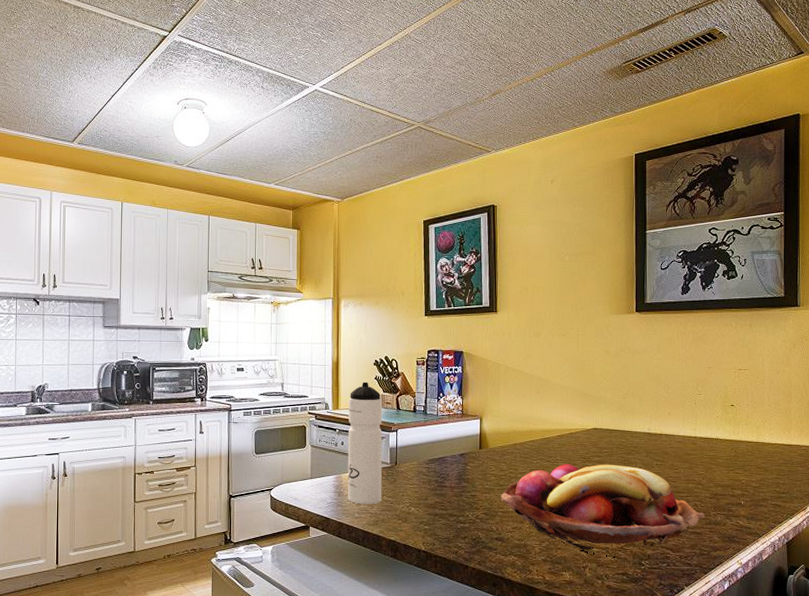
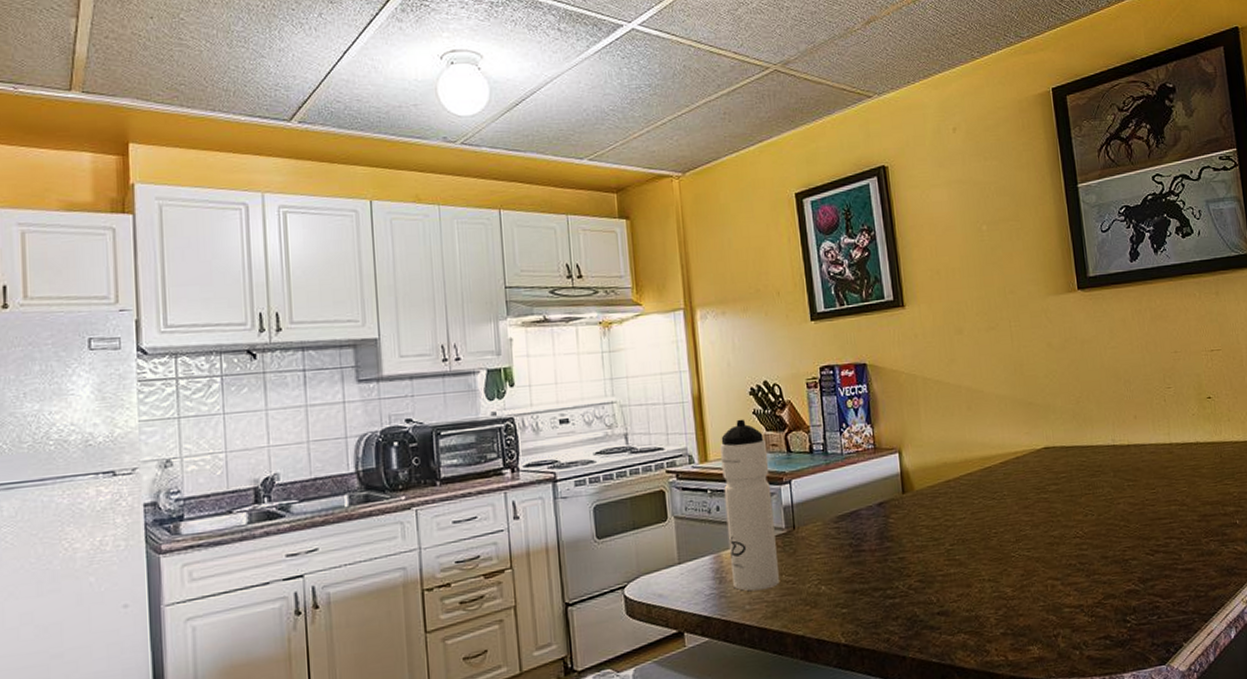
fruit basket: present [501,463,705,558] -> none [938,492,1196,618]

